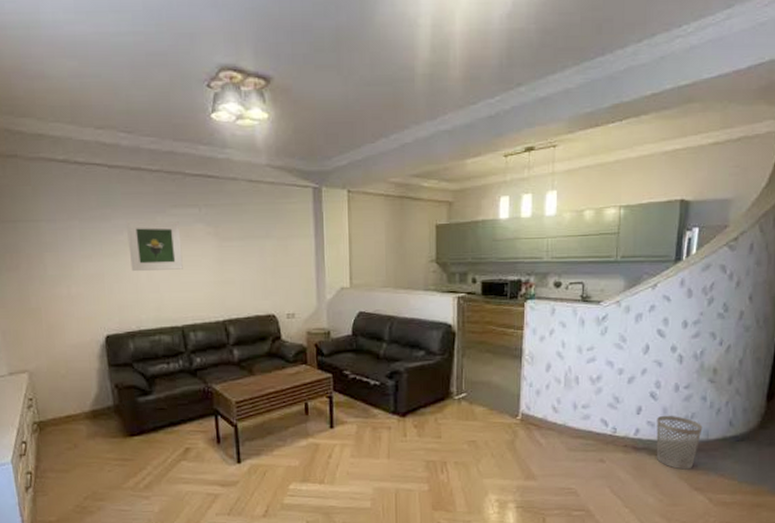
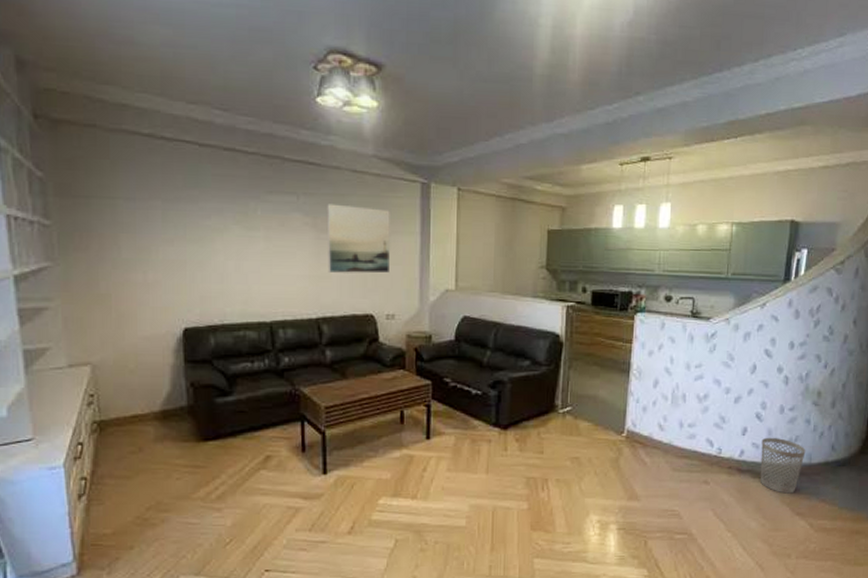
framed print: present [125,220,183,271] -> none [214,204,276,261]
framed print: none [226,213,288,277] -> present [327,203,390,274]

